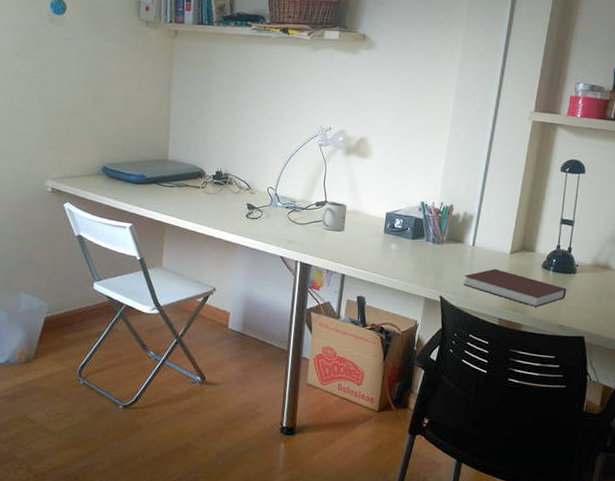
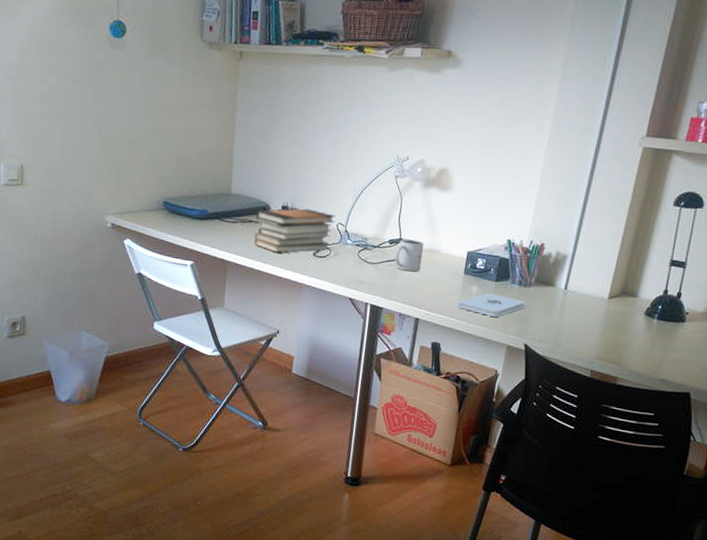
book stack: none [190,173,266,215] -> present [254,208,336,253]
notepad: none [379,250,439,272] -> present [457,293,525,317]
notebook: present [463,268,567,307] -> none [552,315,673,359]

